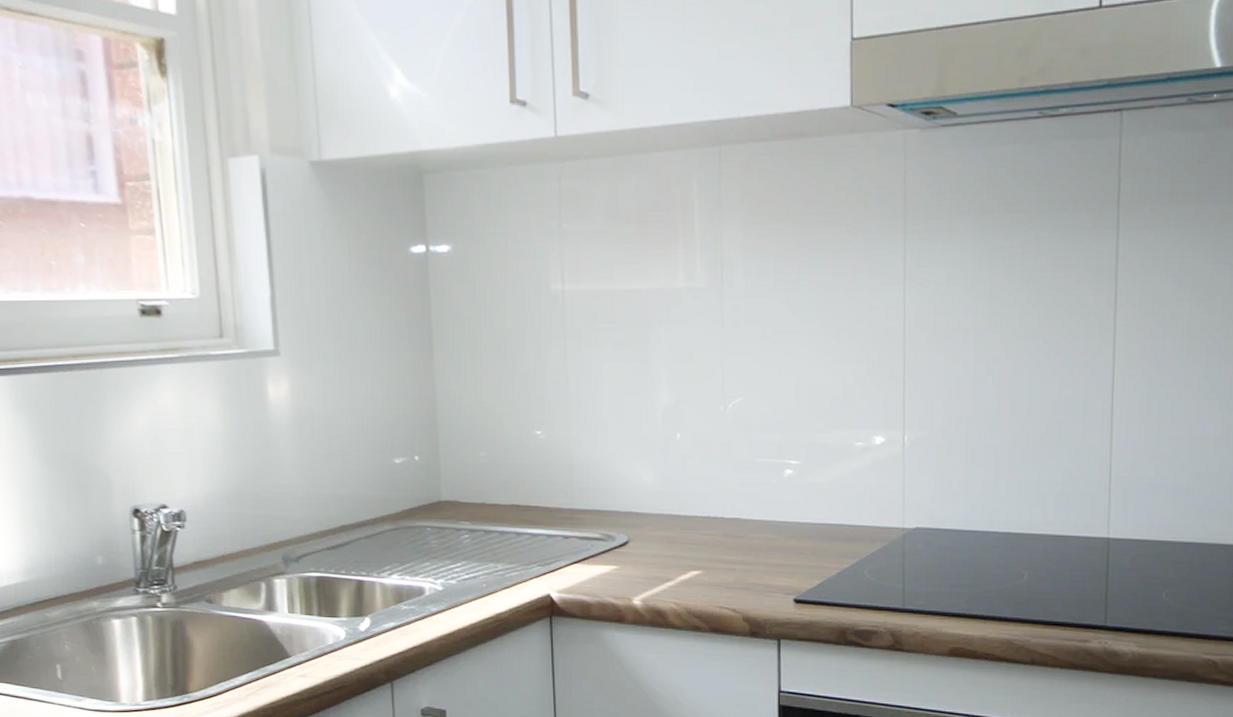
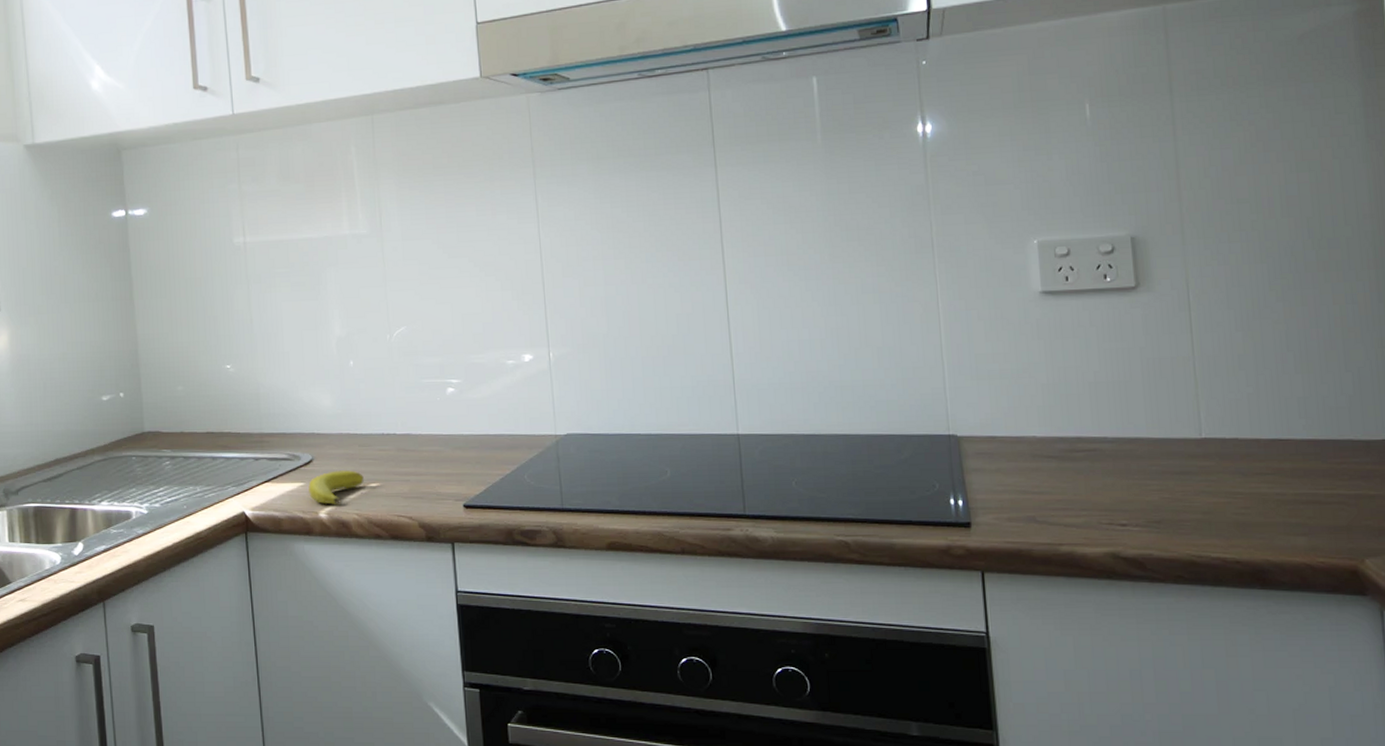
banana: none [623,554,685,592] -> present [308,470,364,505]

